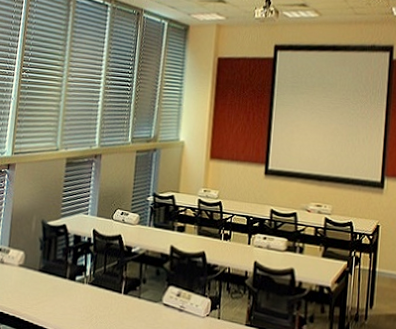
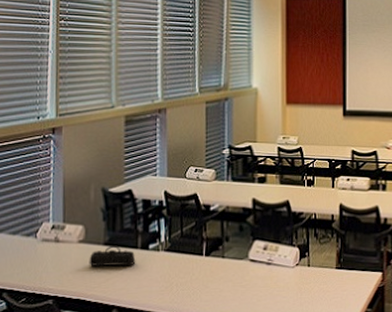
pencil case: none [25,272,64,294] -> present [89,245,136,266]

